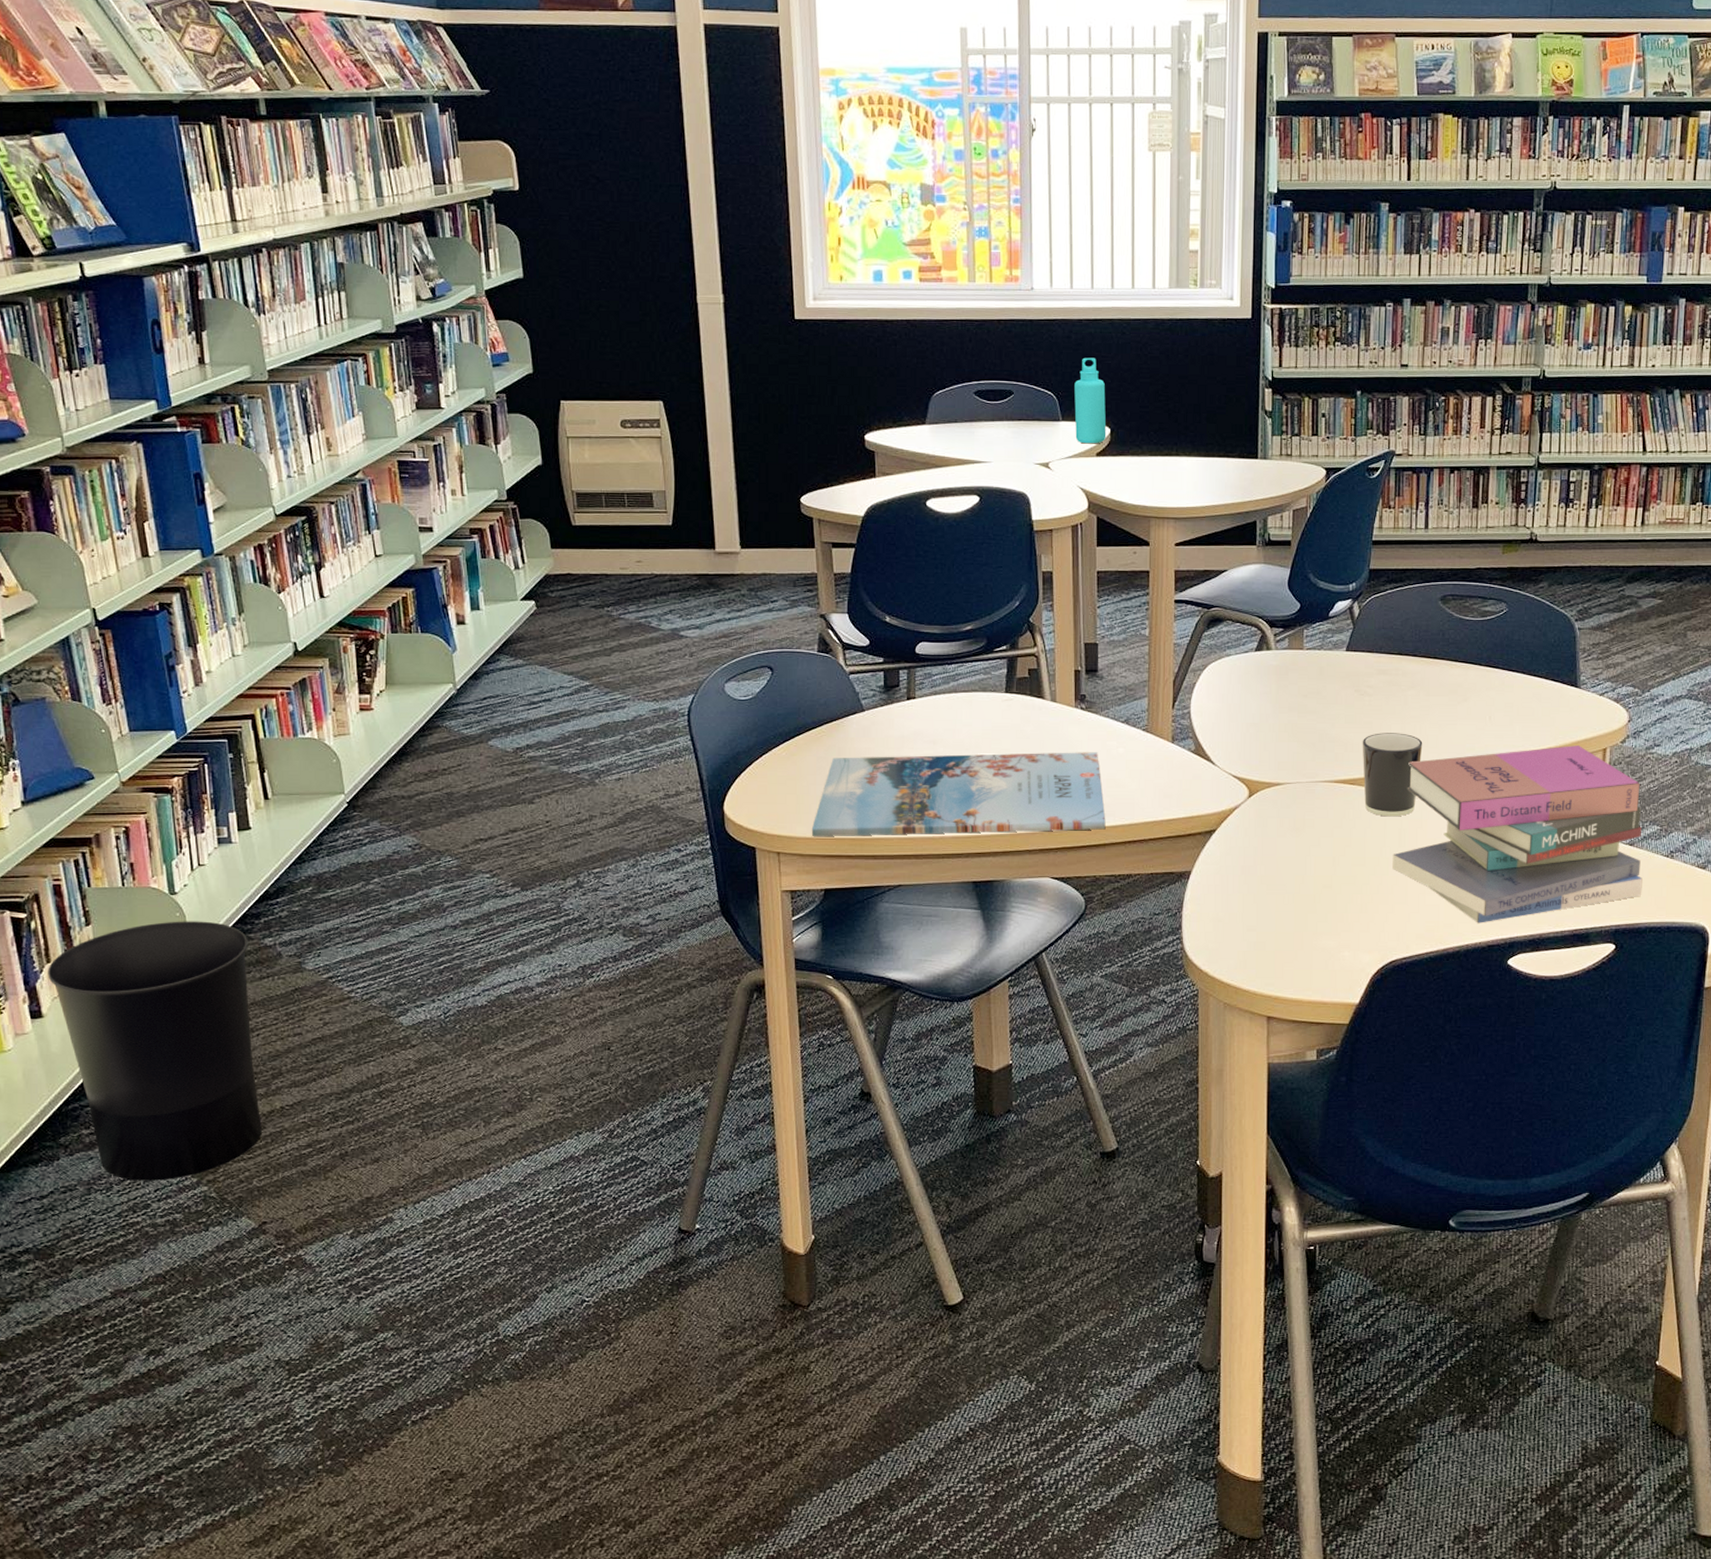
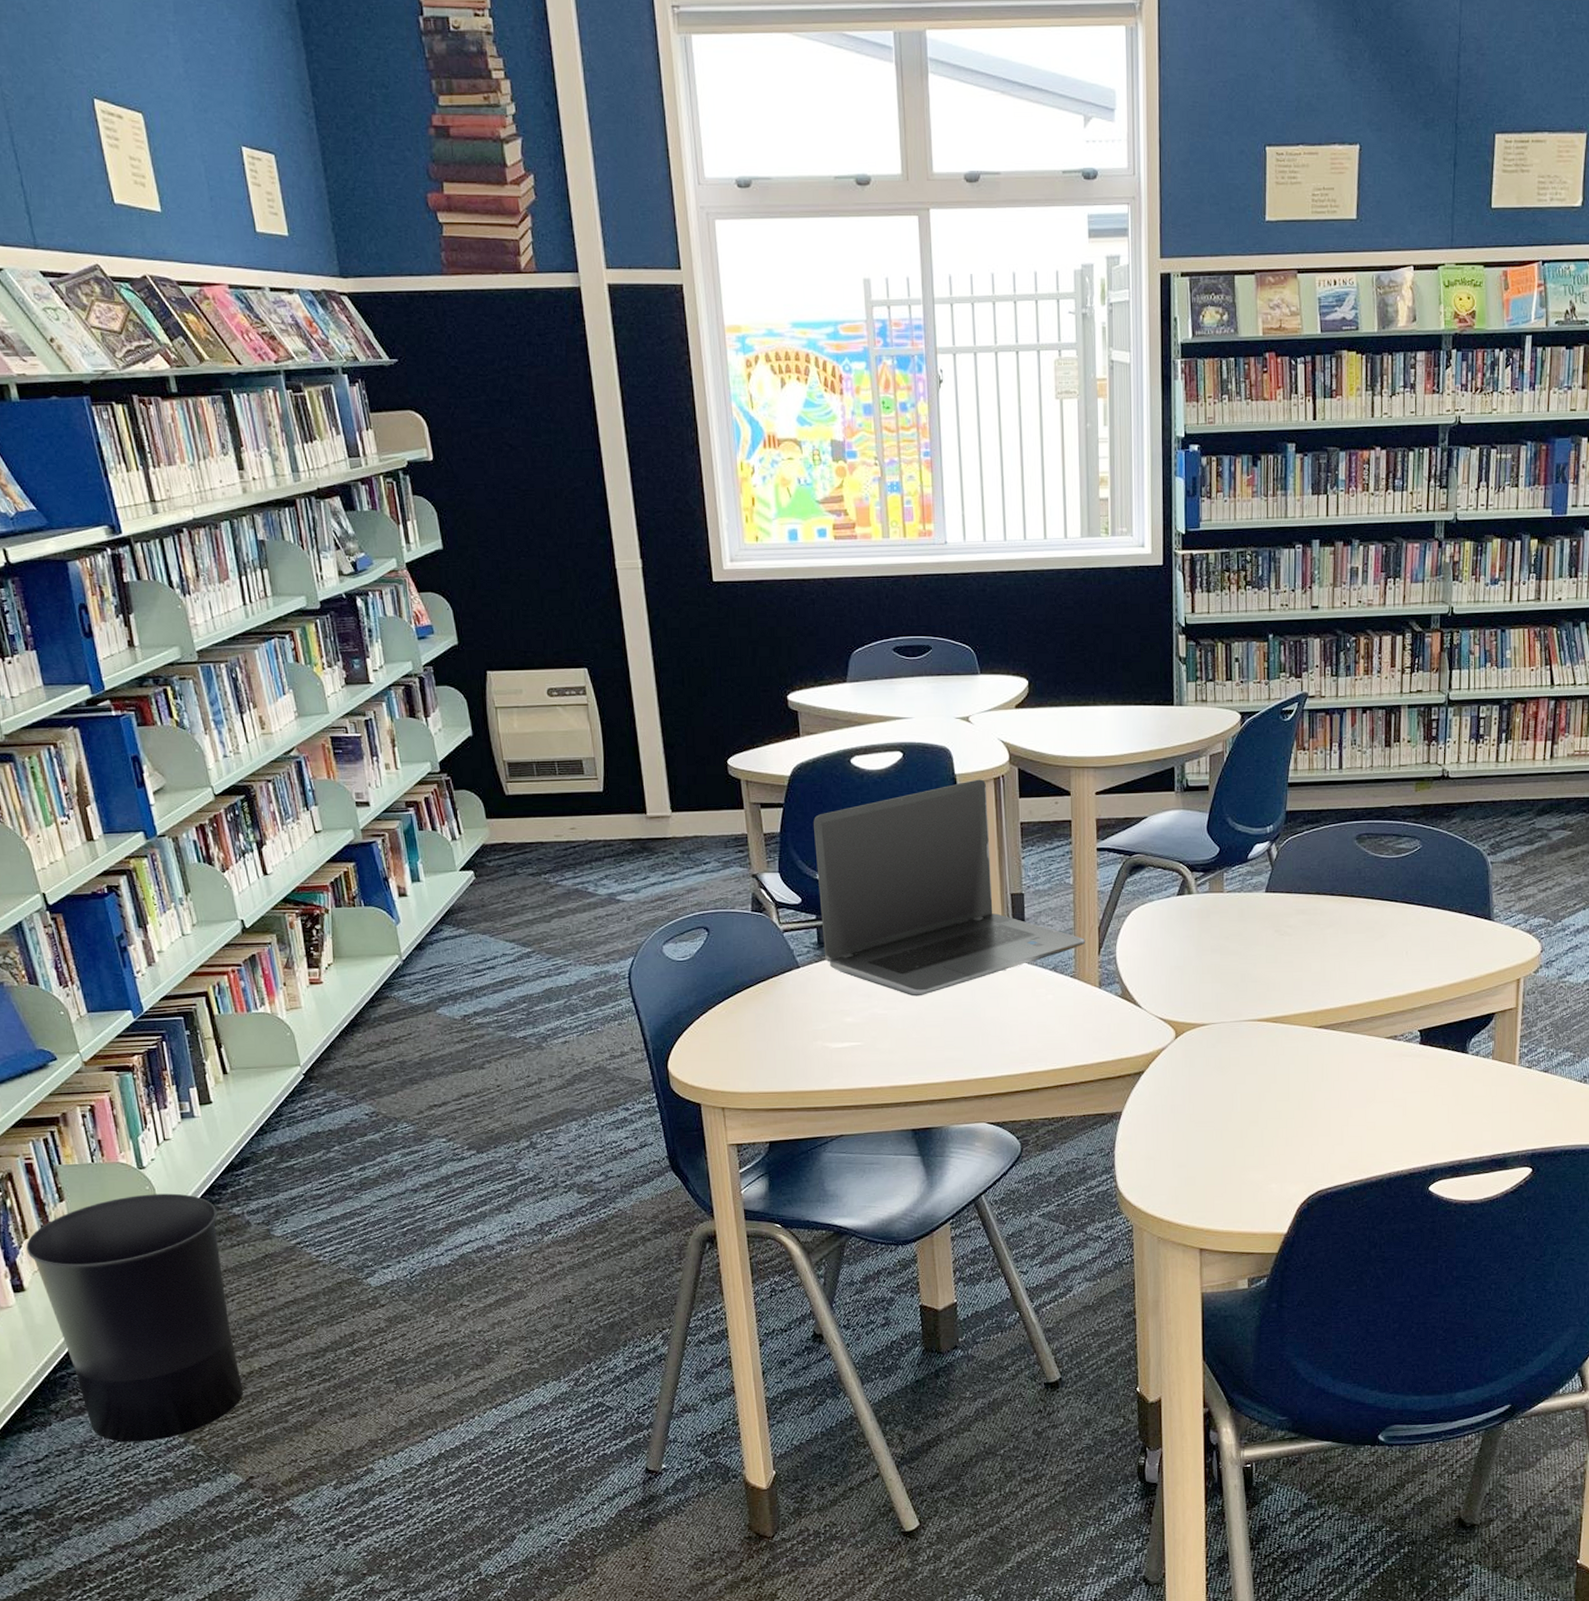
magazine: present [811,752,1106,837] -> none [754,1000,1038,1092]
laptop computer: none [884,526,1160,745] -> present [813,779,1086,997]
water bottle: present [1074,357,1107,444] -> none [991,610,1025,697]
mug: present [1362,733,1423,817] -> none [1283,971,1342,1053]
books: present [1392,745,1643,923] -> none [1316,977,1557,1152]

